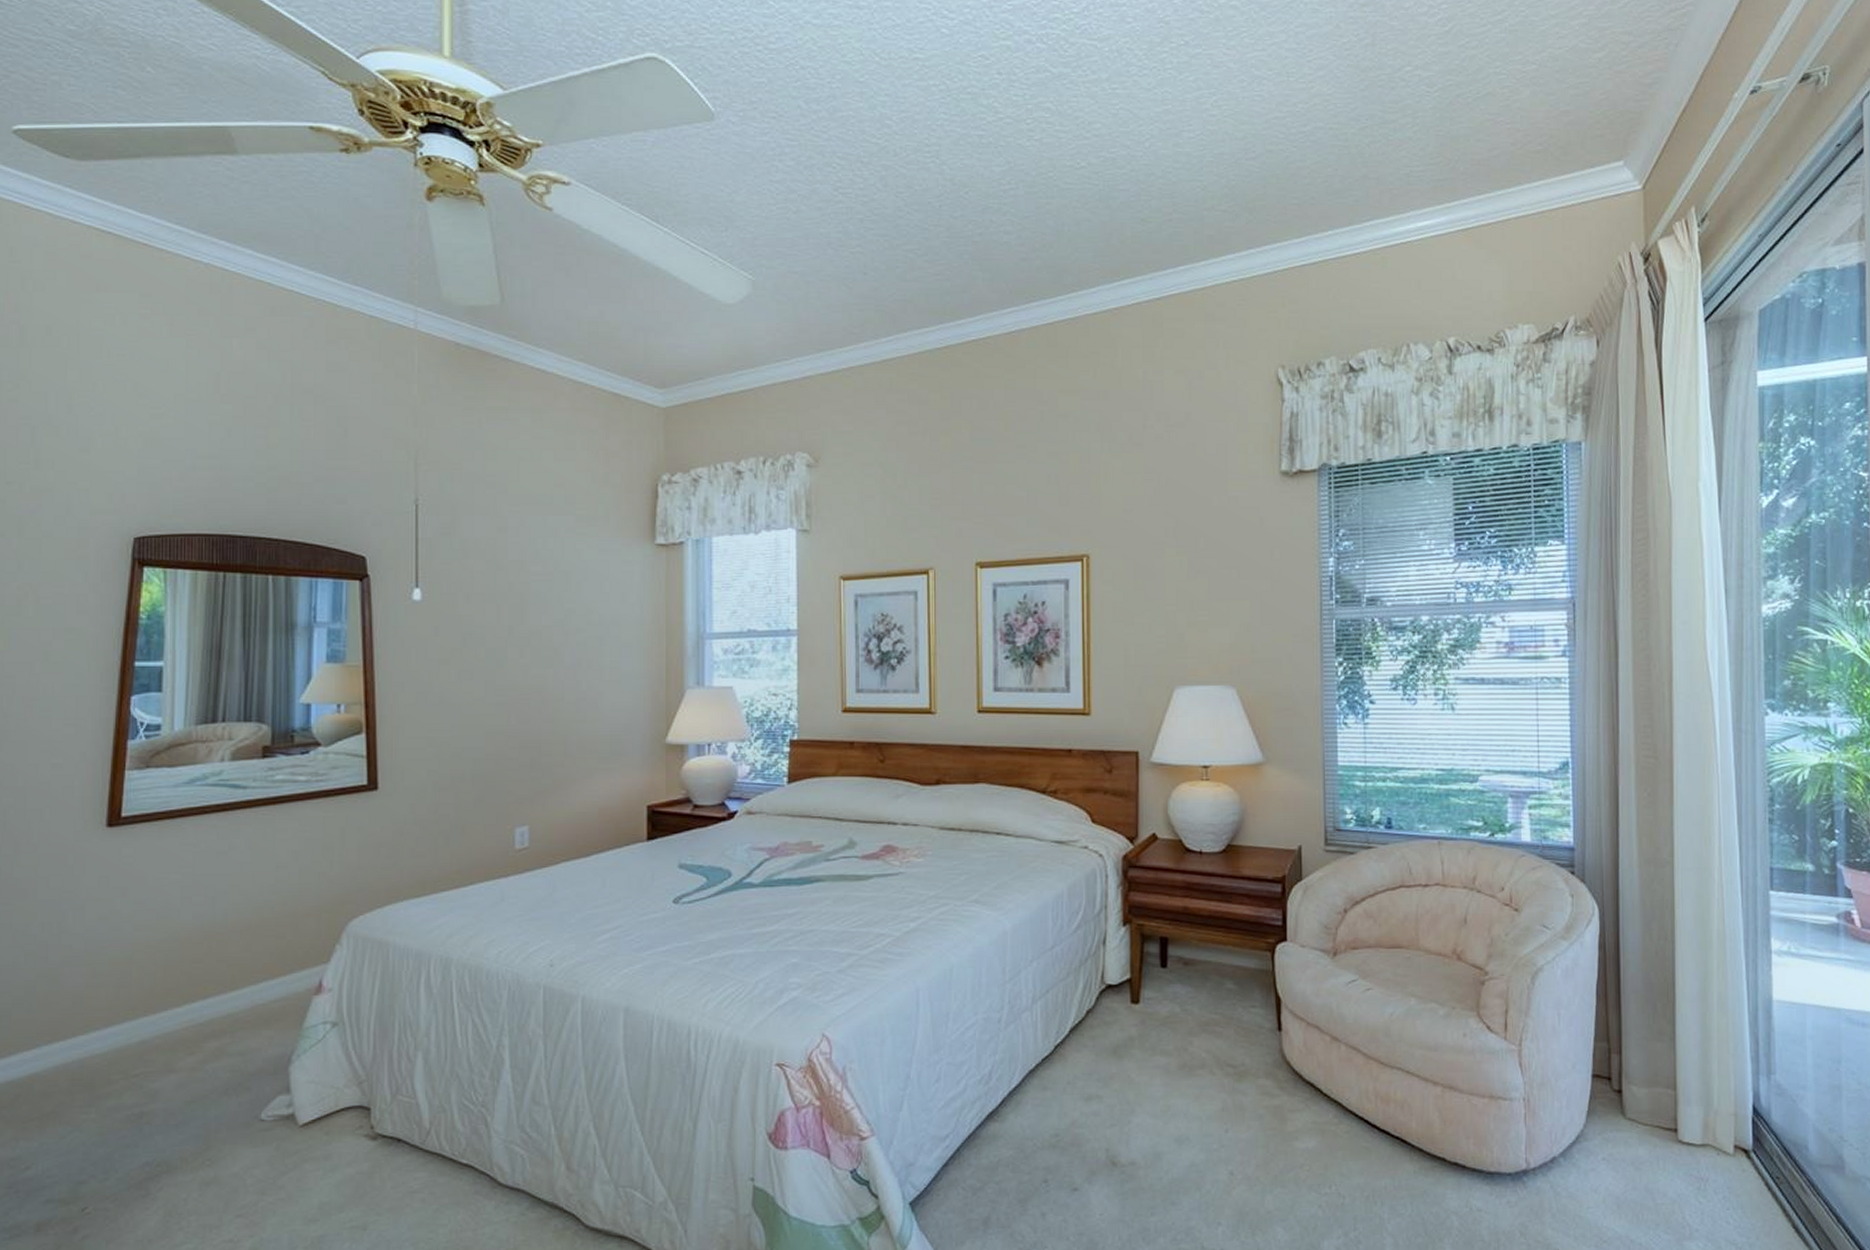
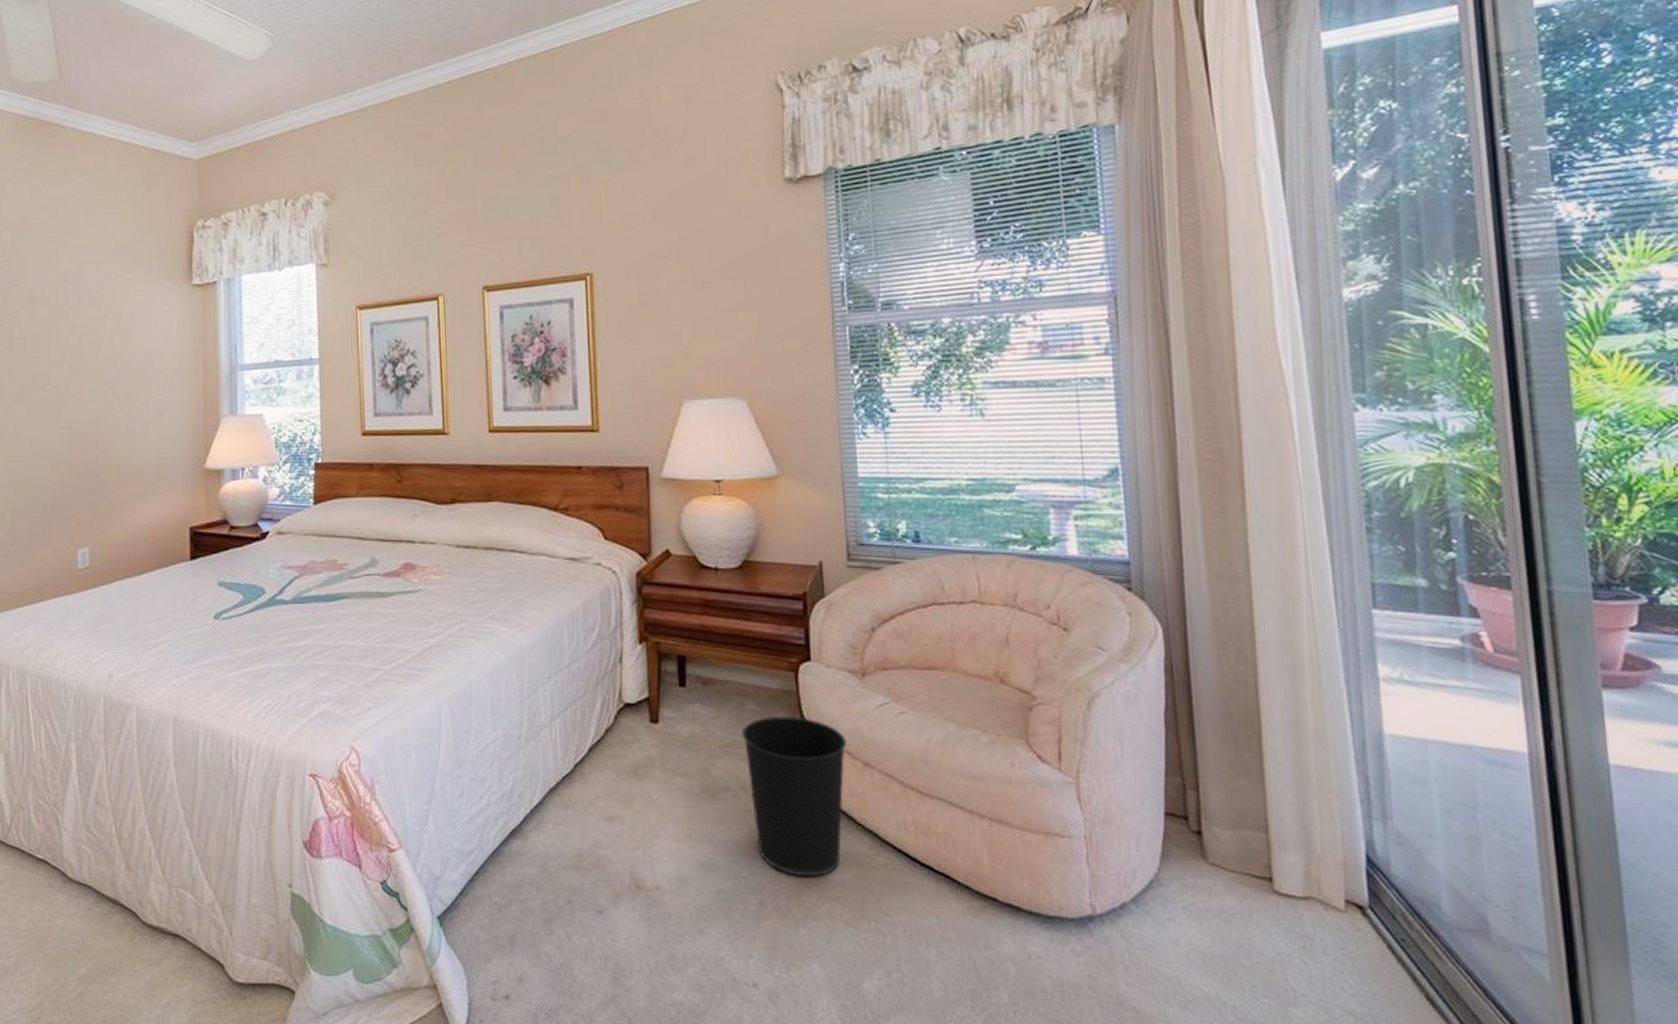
wastebasket: none [1219,994,1316,1147] -> present [741,716,846,877]

